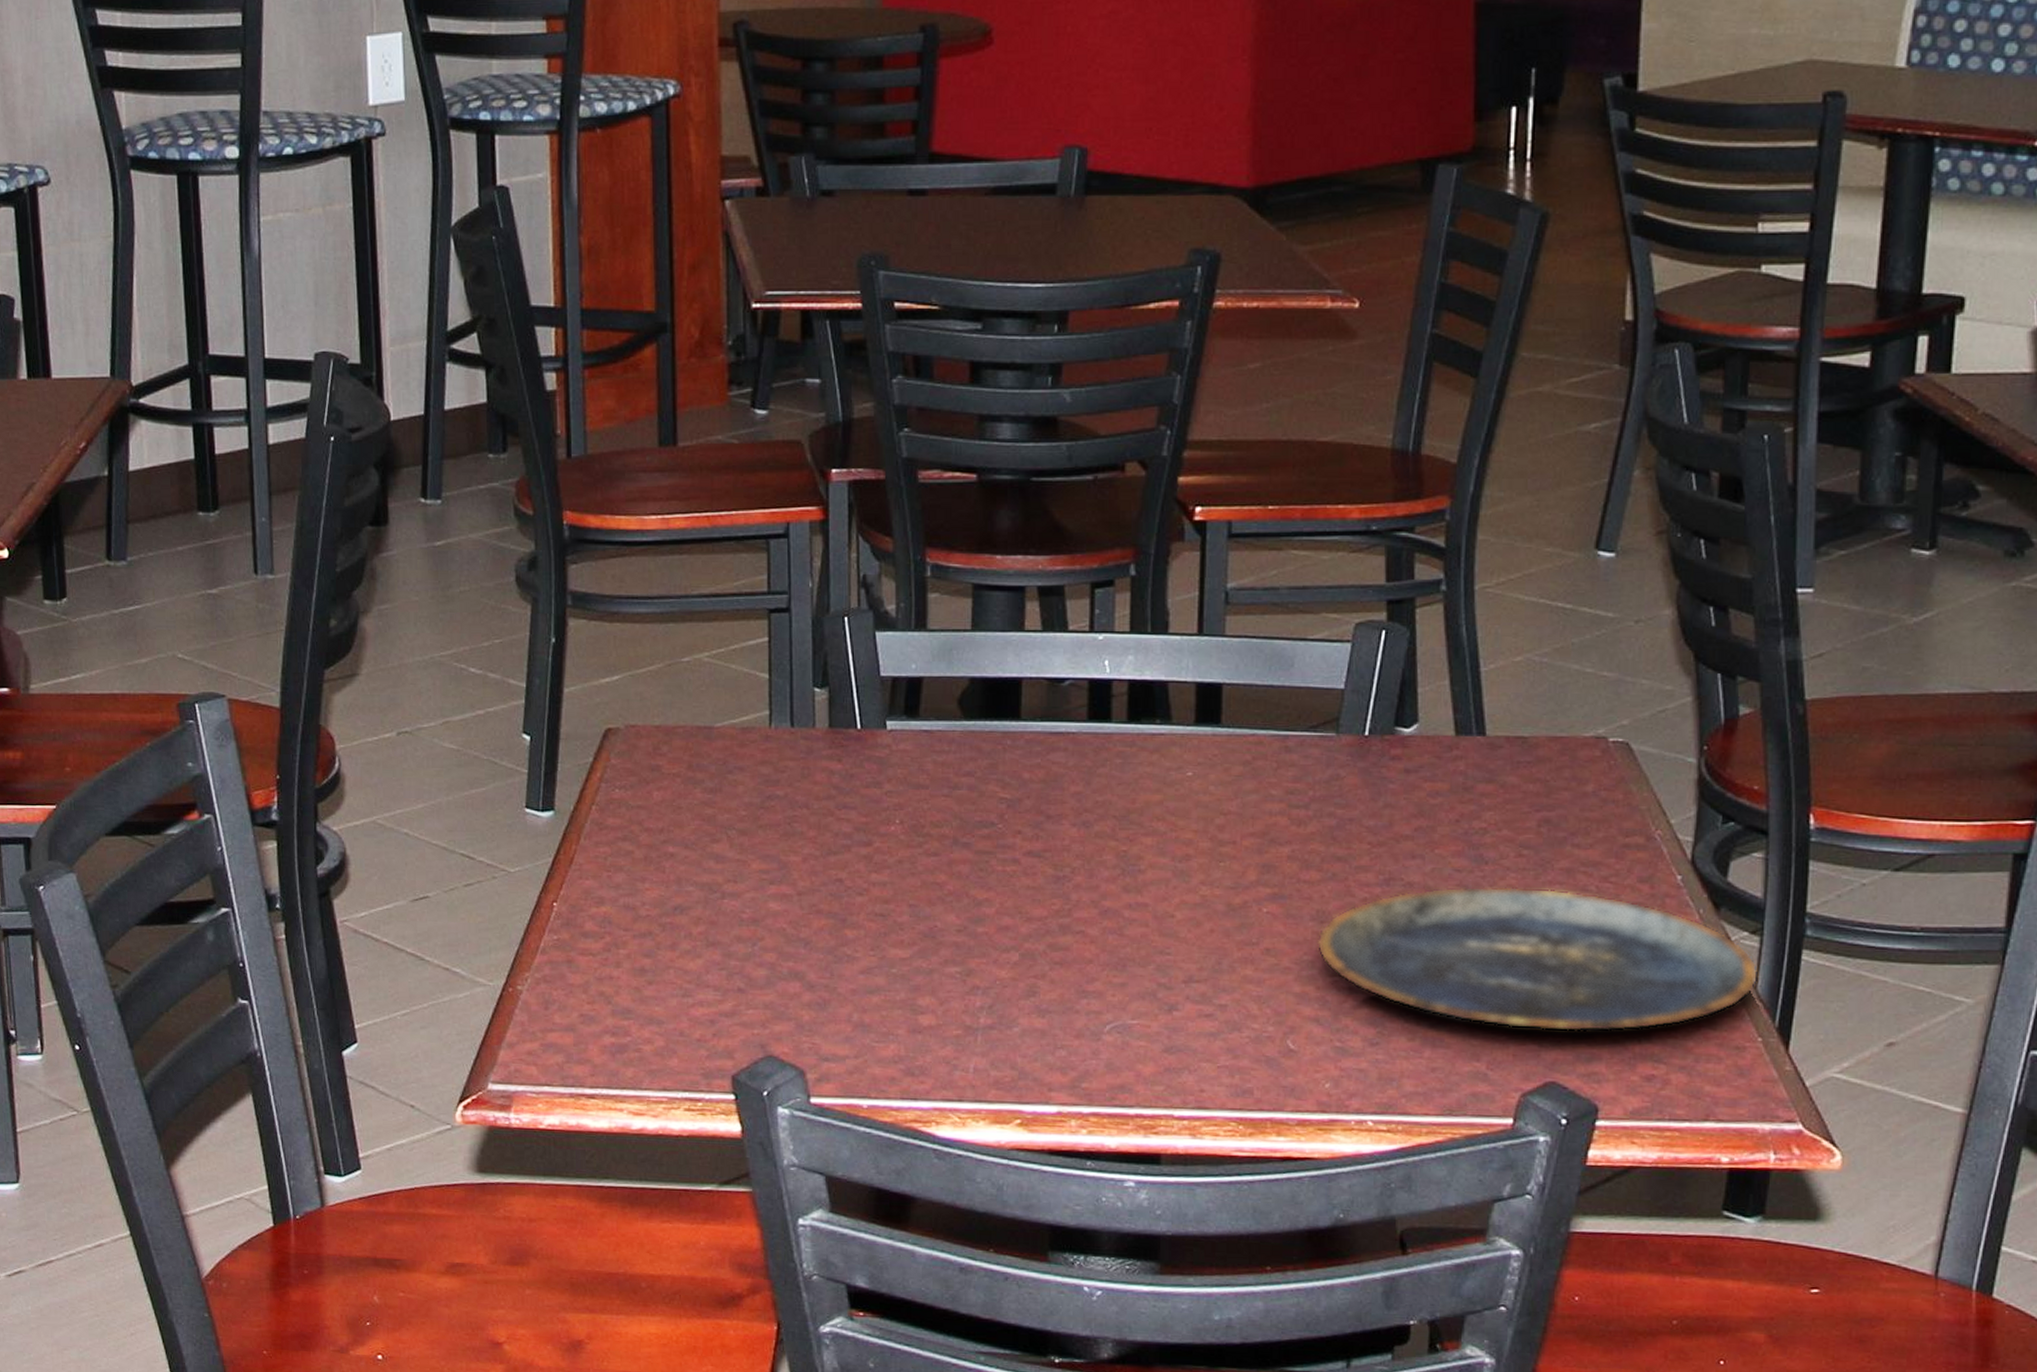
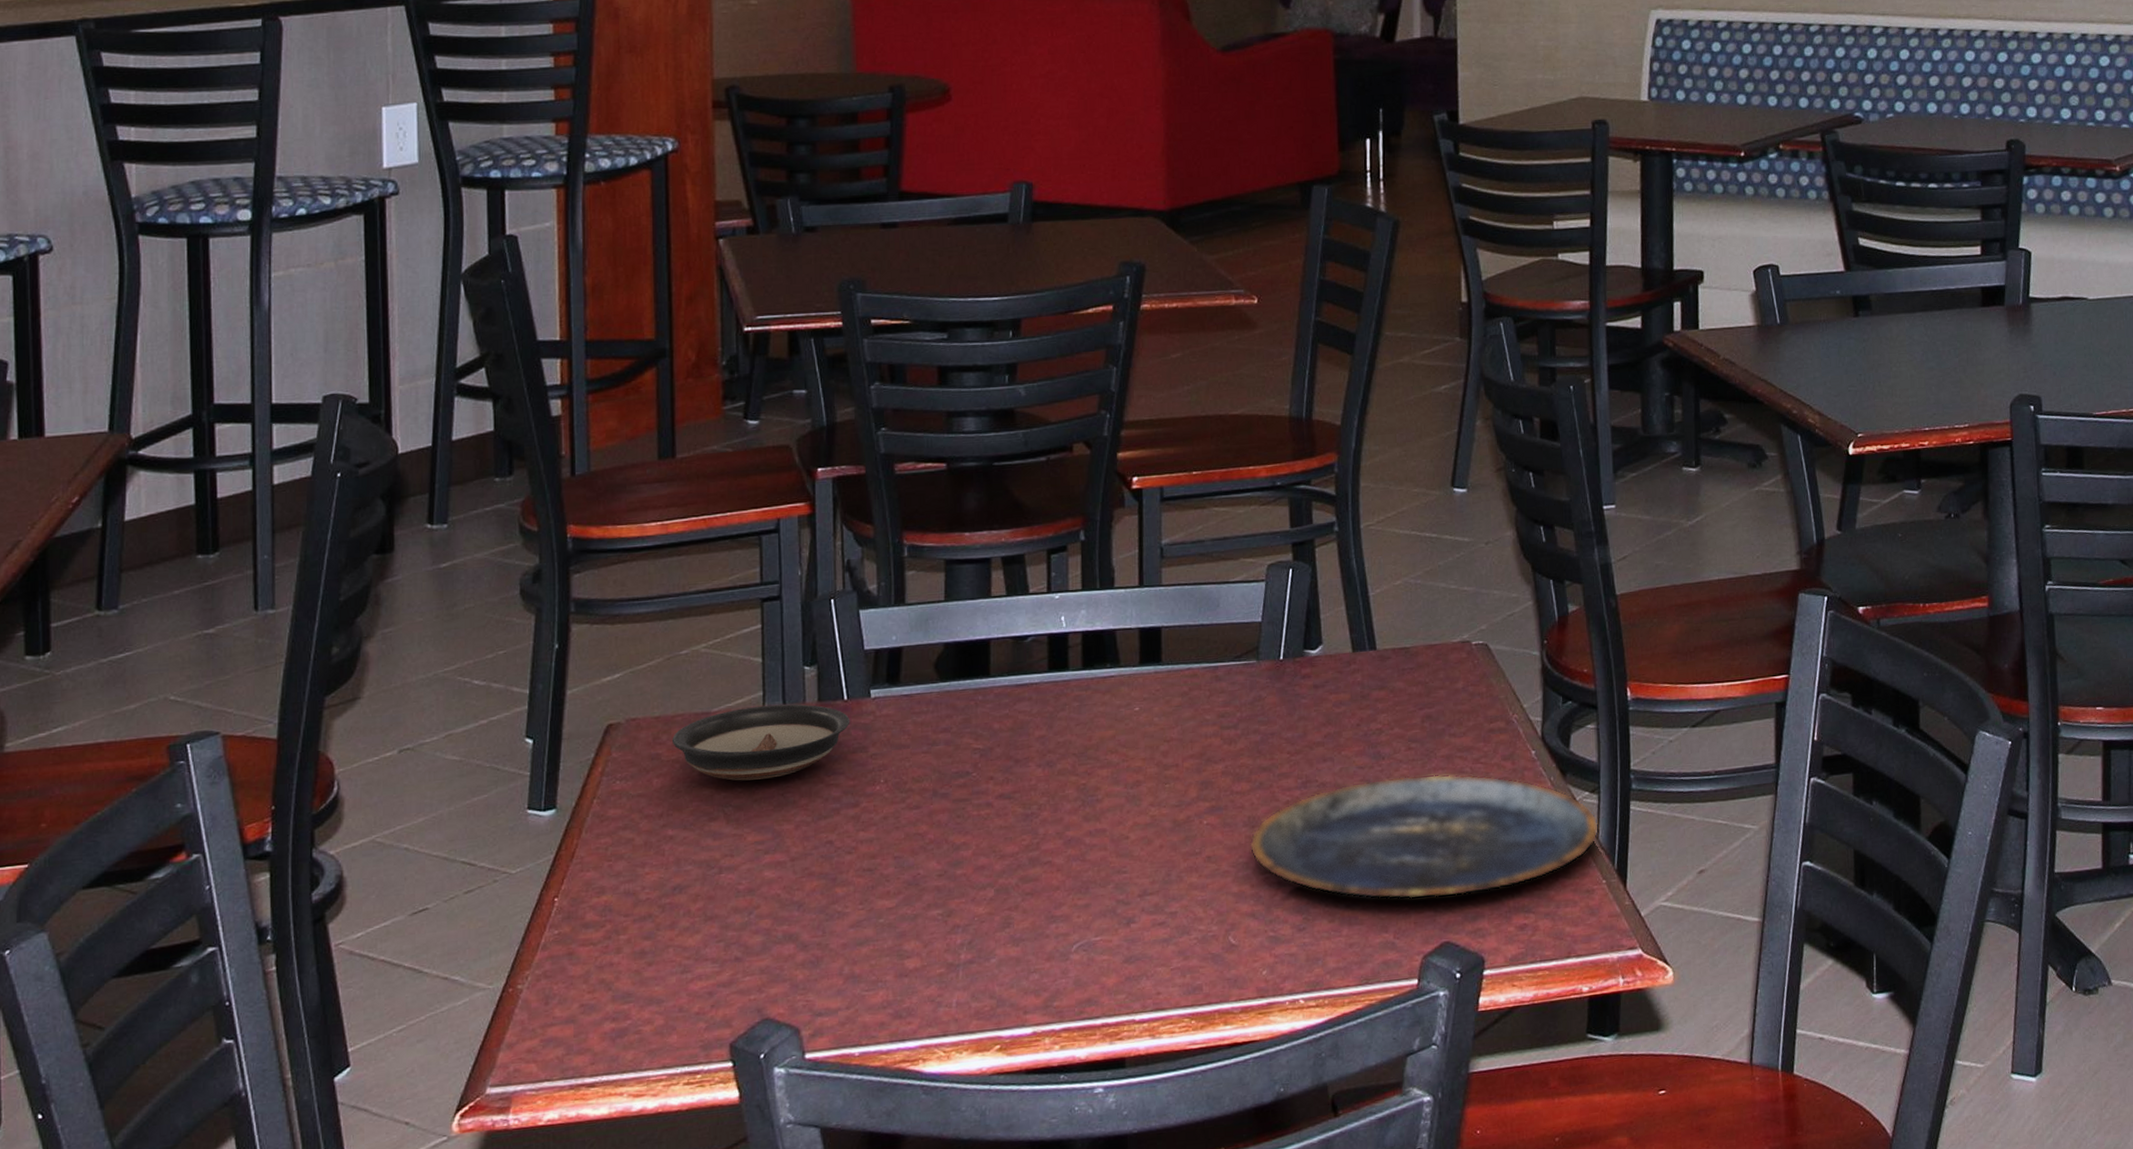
saucer: none [674,725,864,805] -> present [673,704,850,781]

